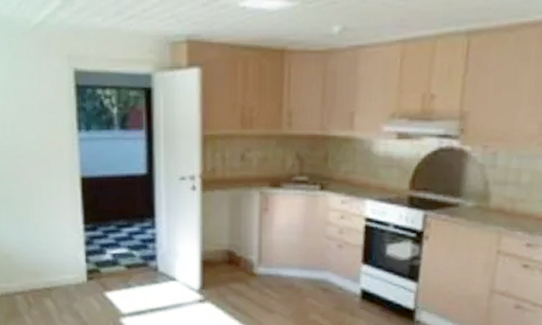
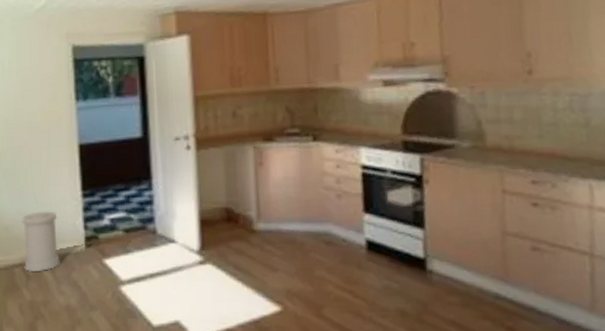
trash can: none [21,242,63,300] -> present [21,211,61,271]

